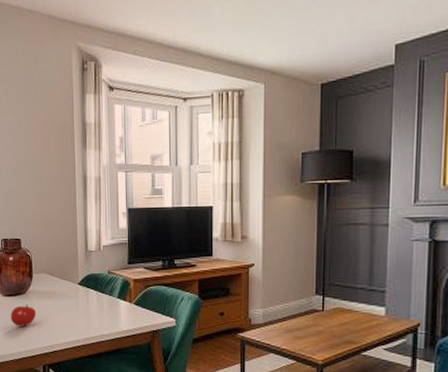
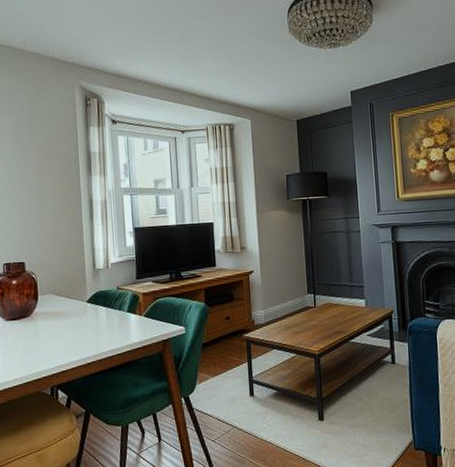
fruit: present [10,304,36,327] -> none [13,326,42,350]

